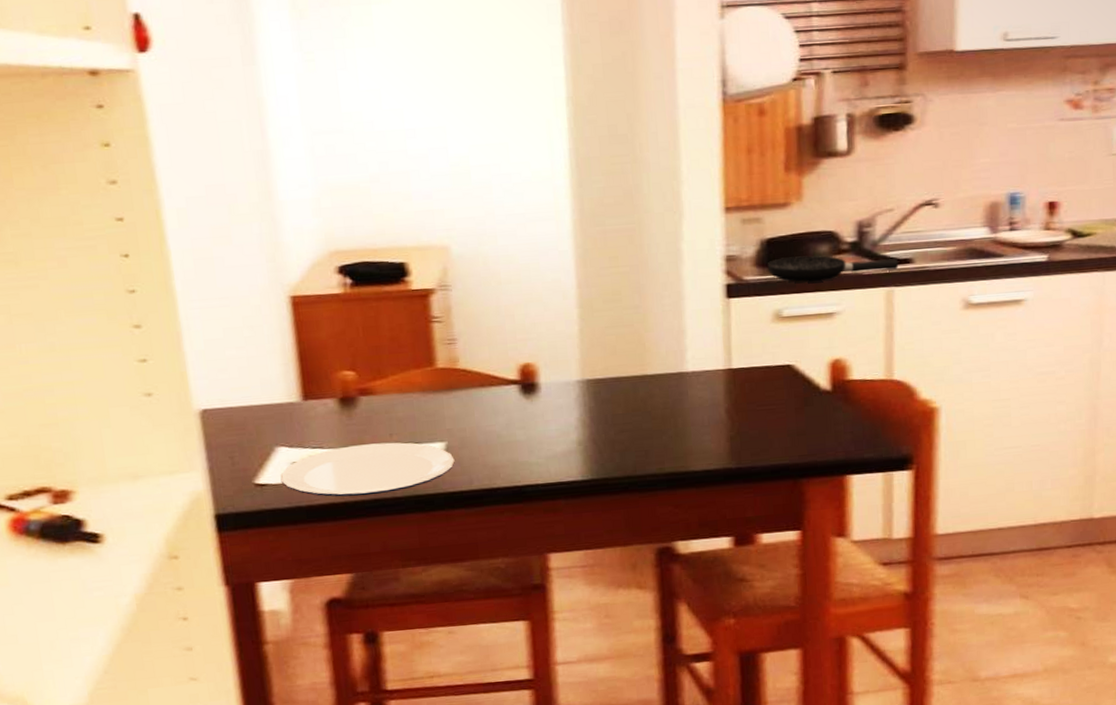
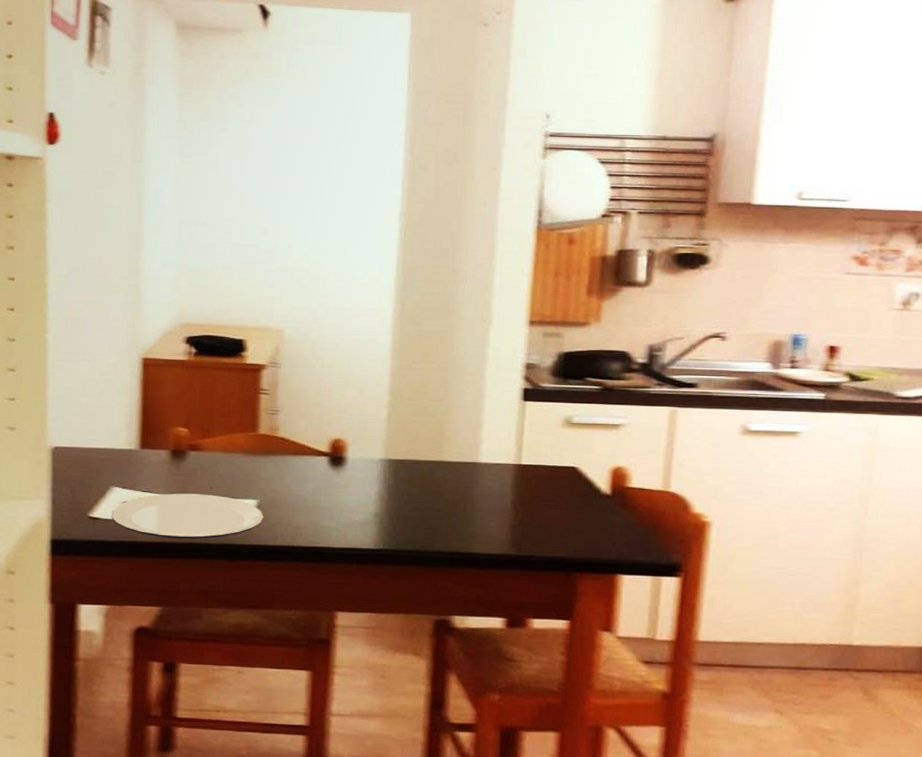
frying pan: present [767,255,899,283] -> none [562,370,684,395]

